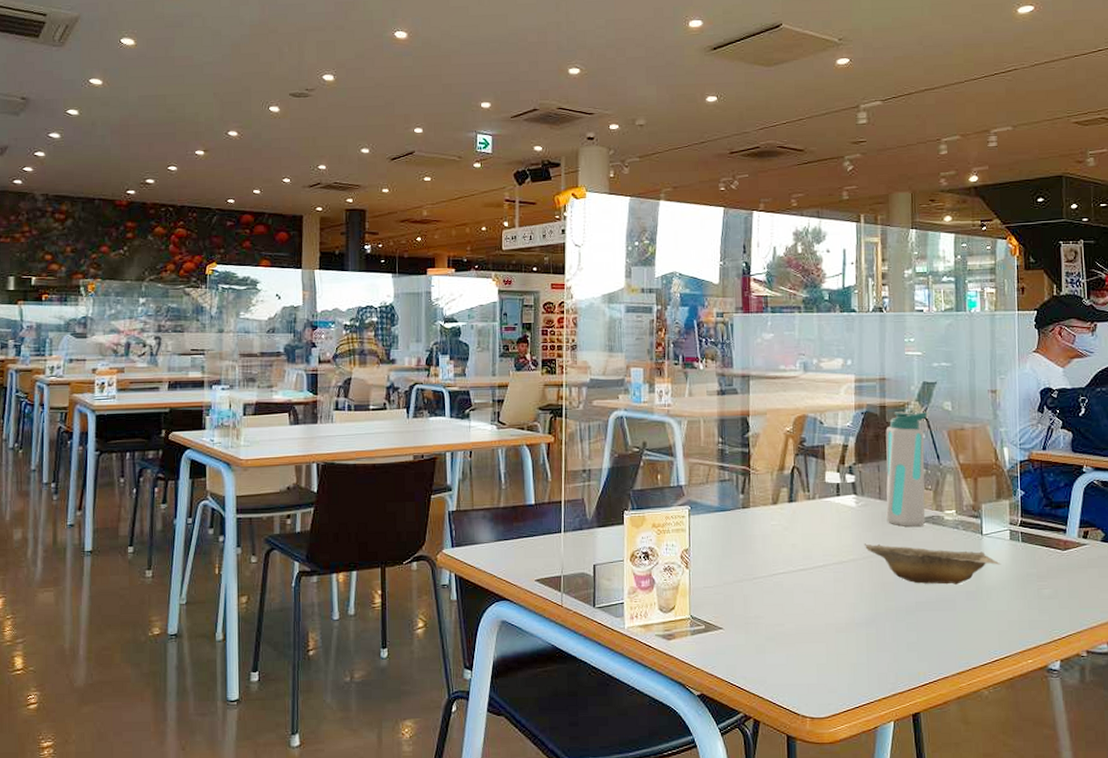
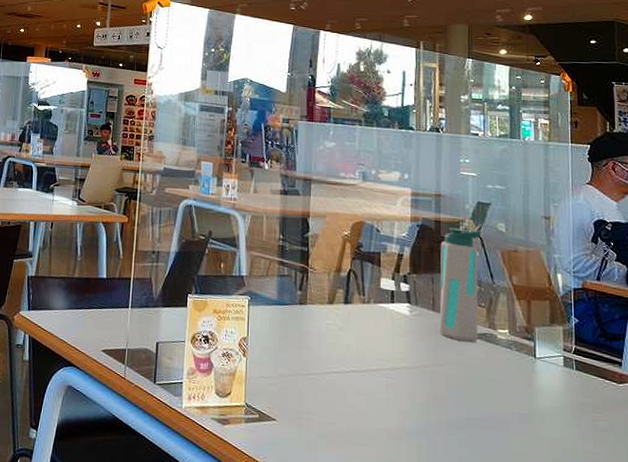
tray: present [863,543,1002,585] -> none [416,353,555,405]

